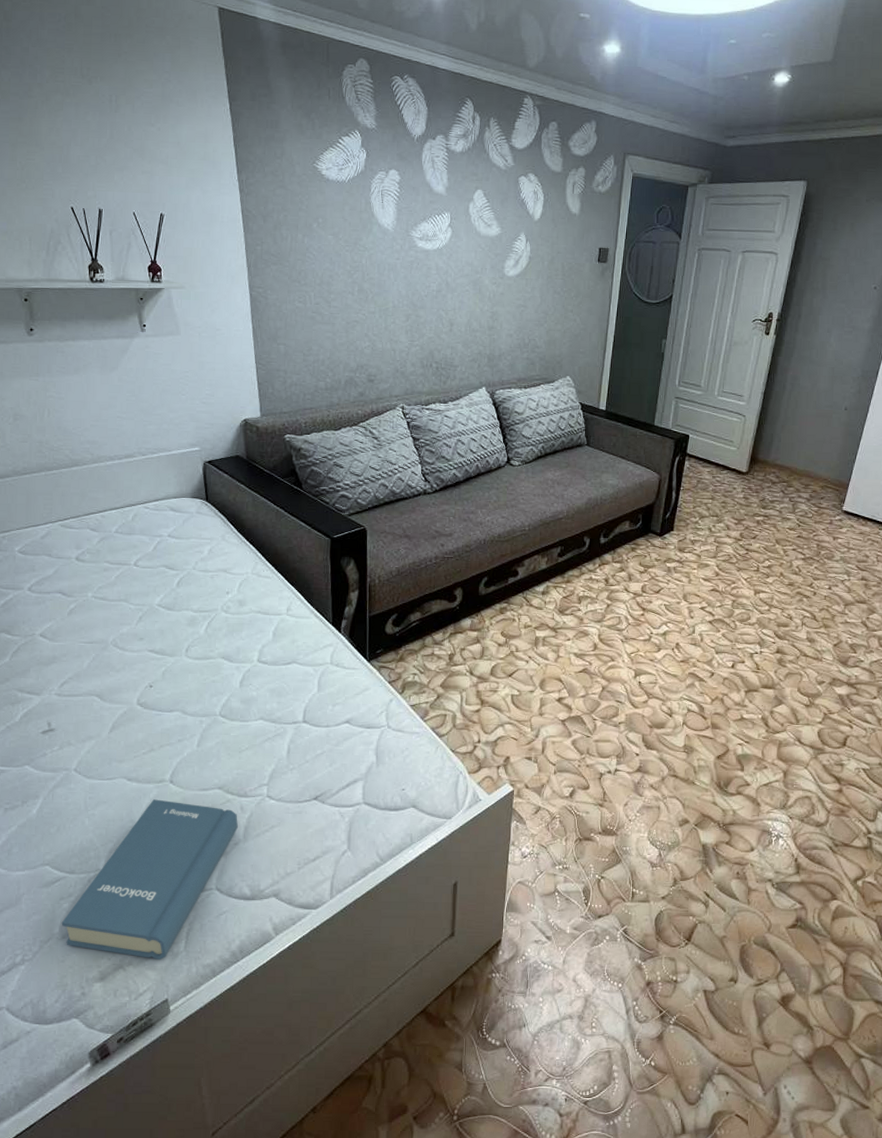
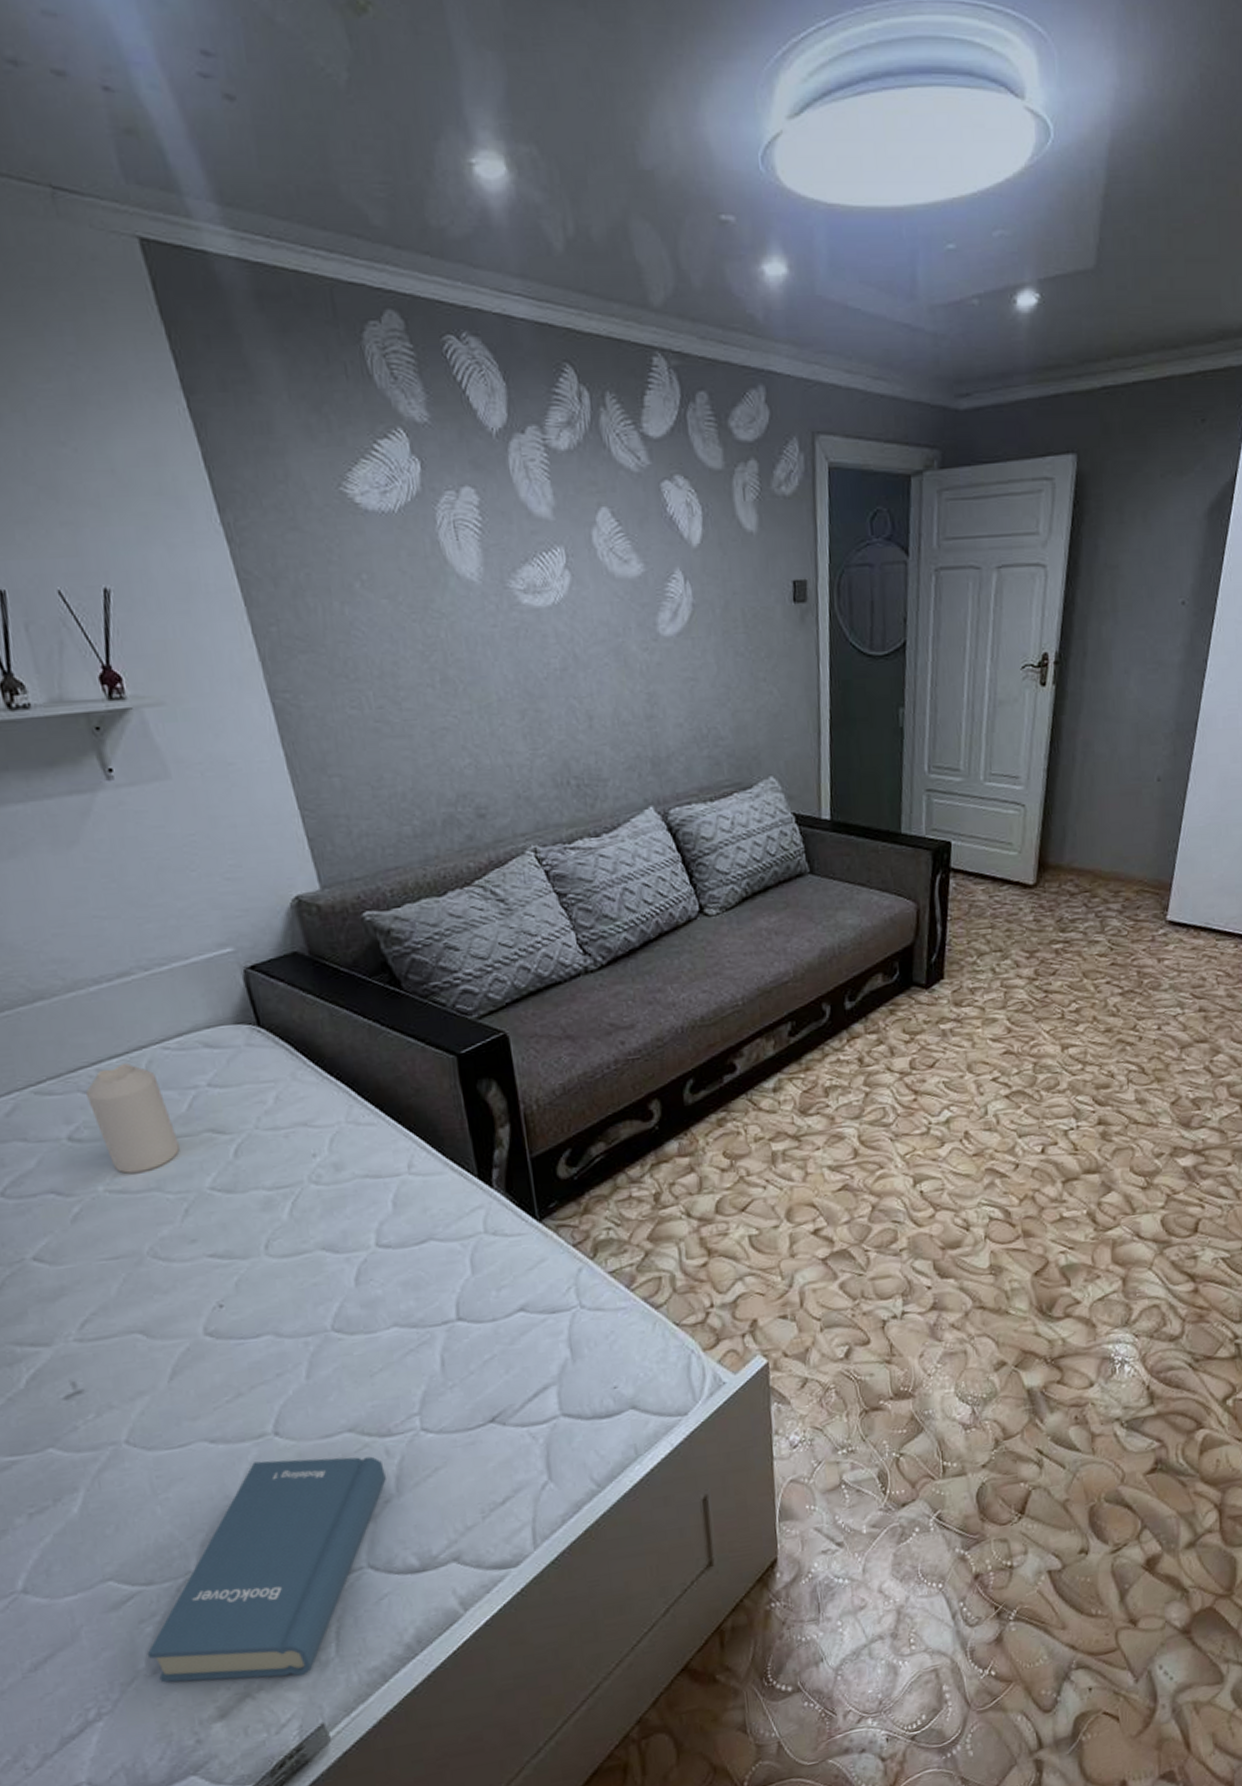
candle: none [93,514,144,587] -> present [86,1063,180,1174]

